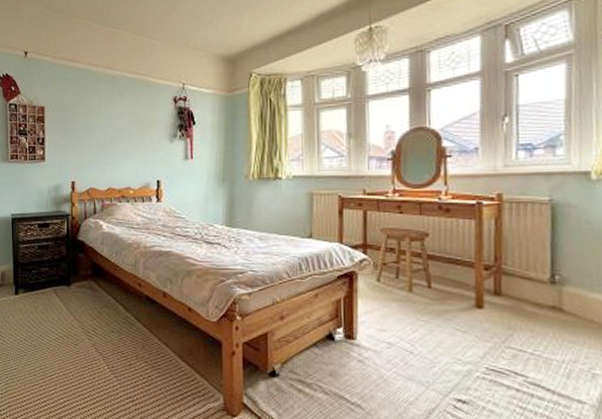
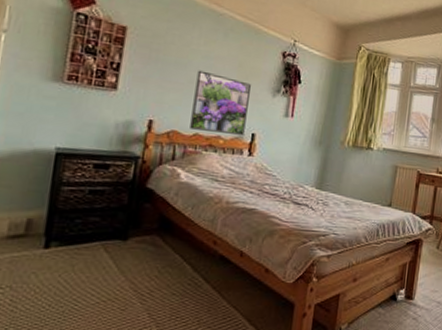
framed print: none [103,130,151,184] -> present [190,70,252,135]

